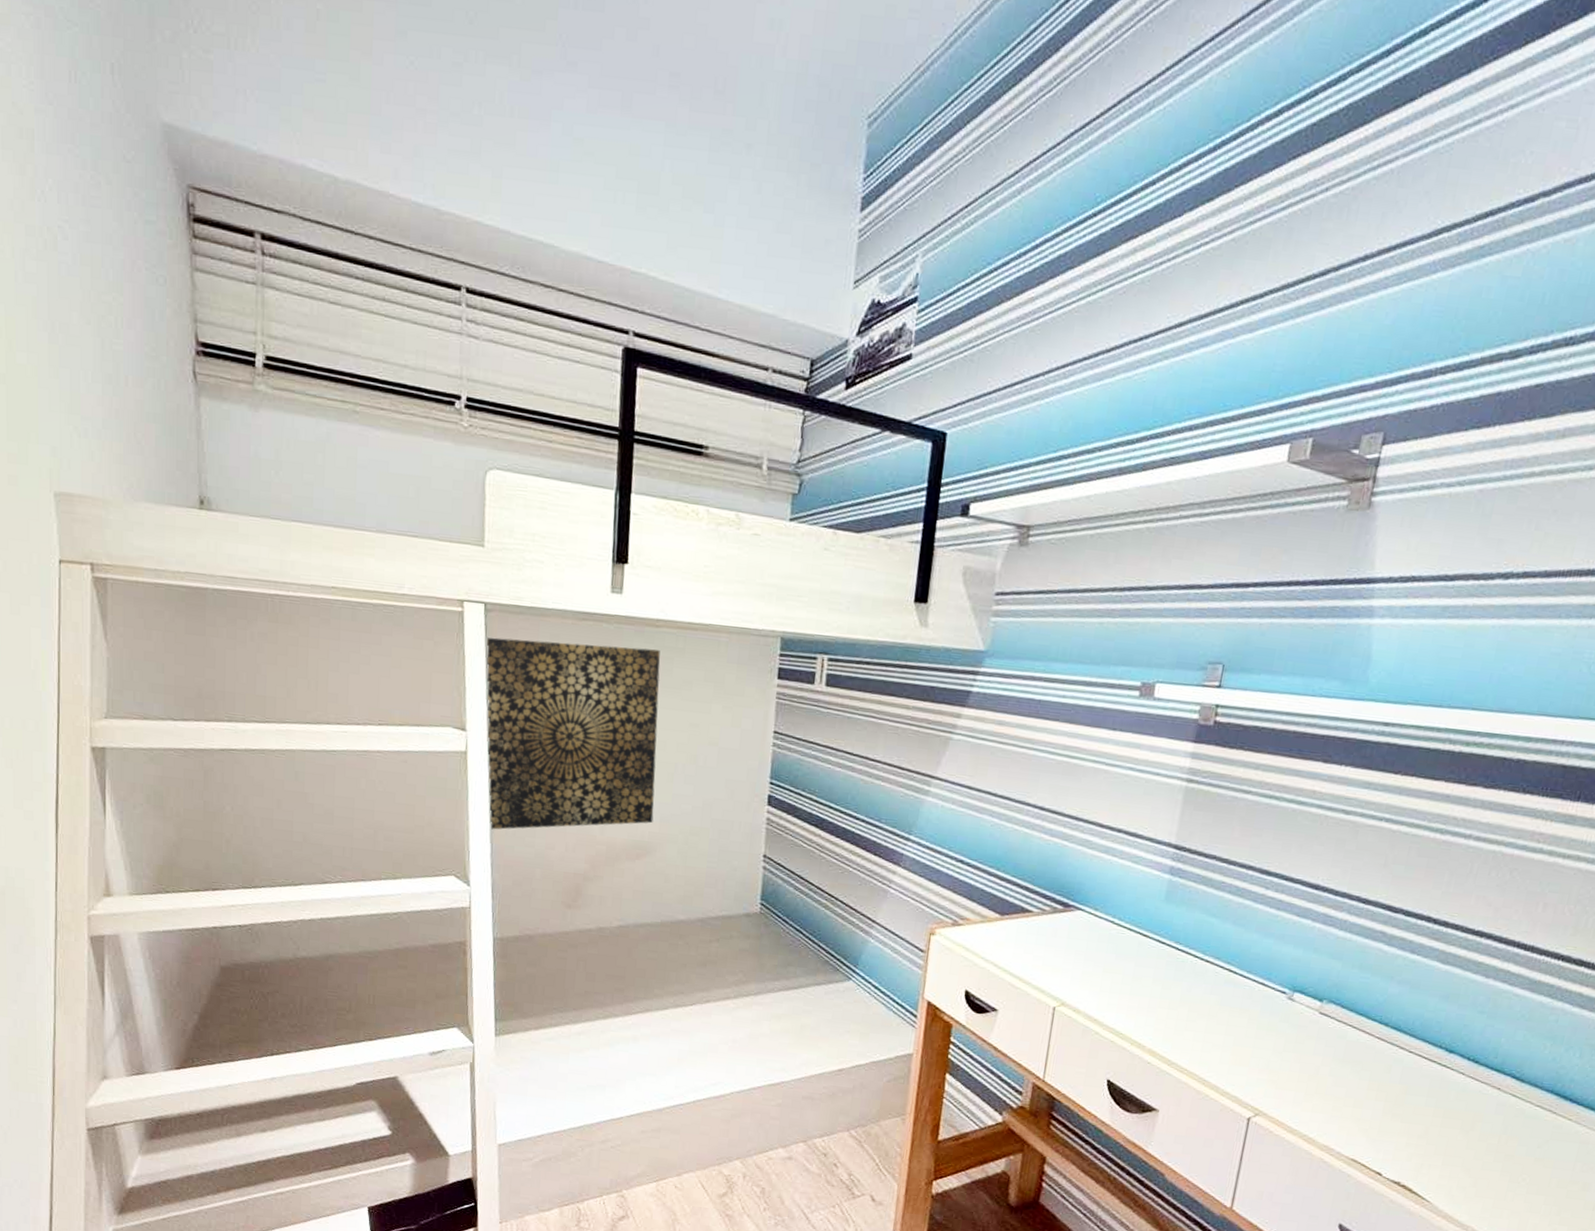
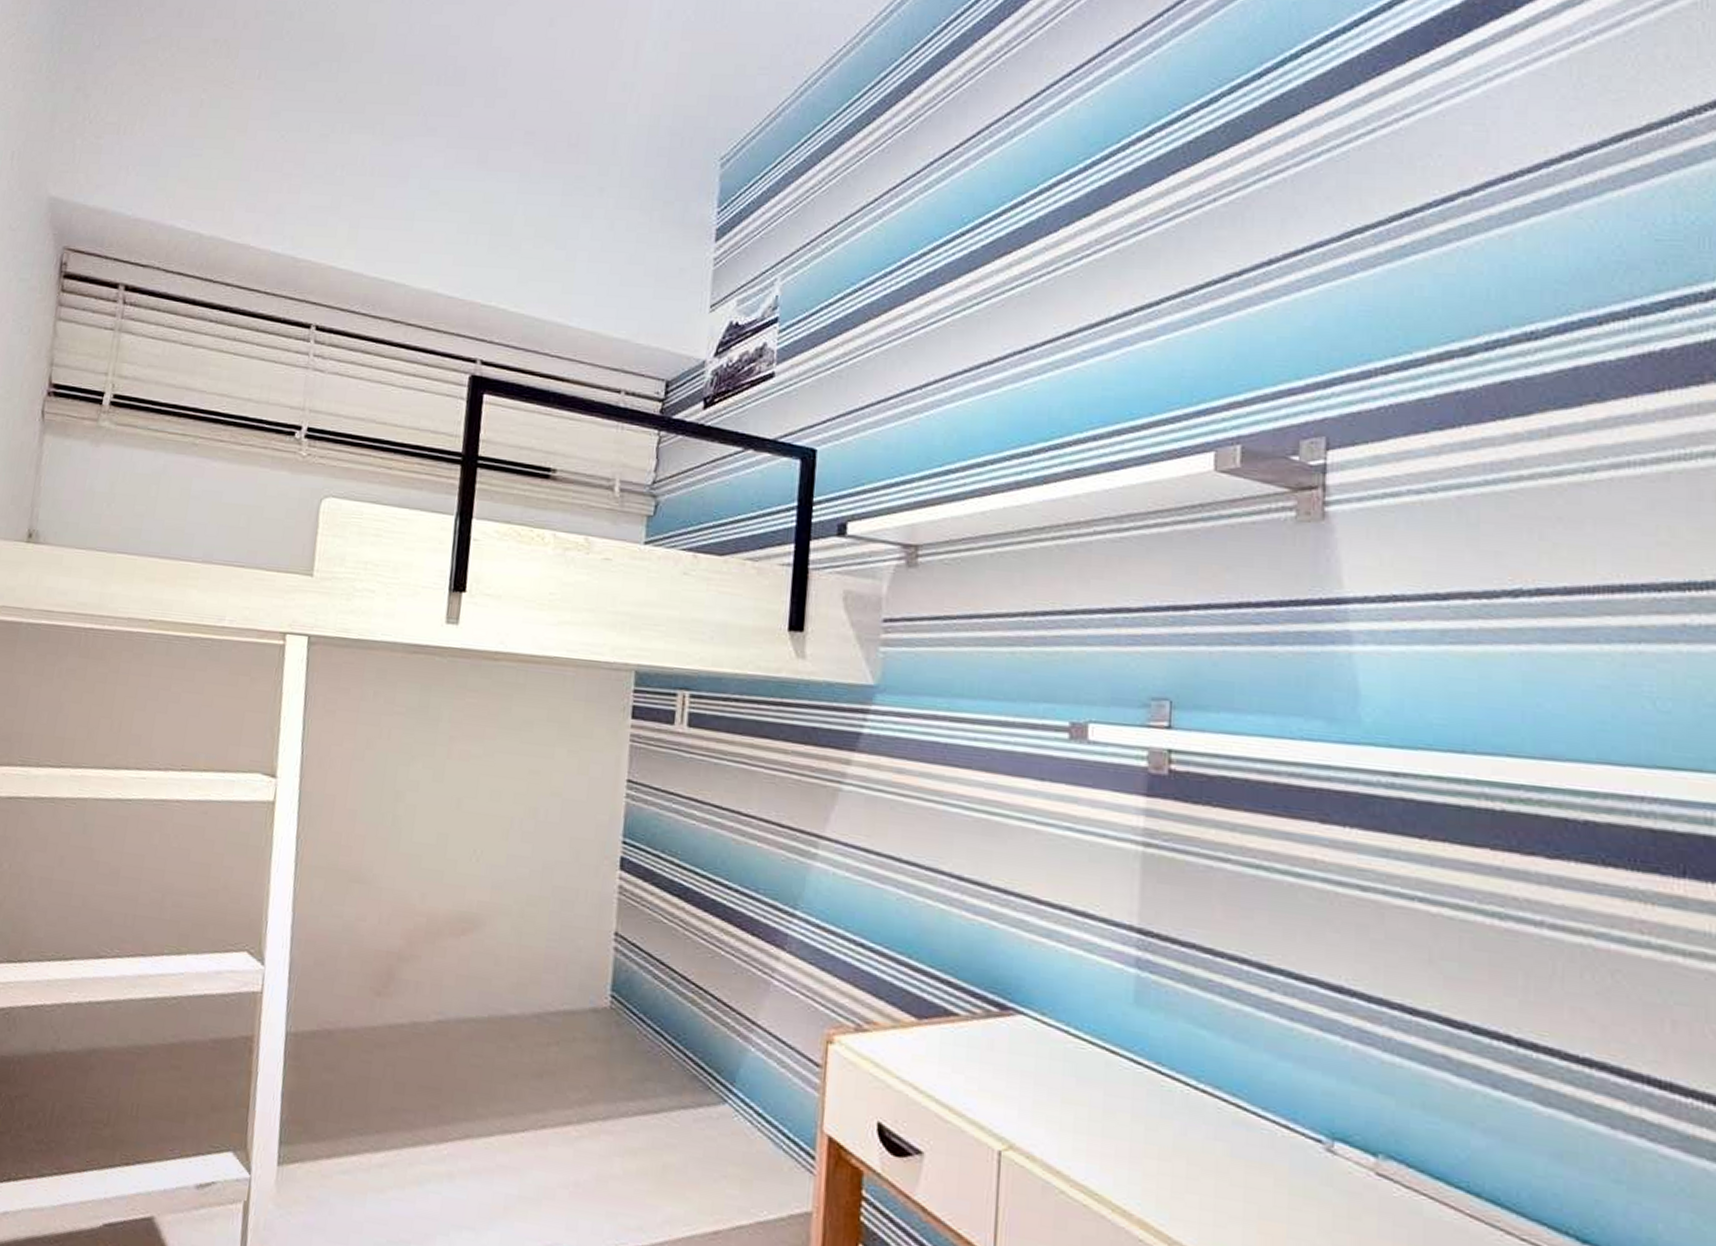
wall art: present [486,637,660,830] -> none [293,672,498,896]

